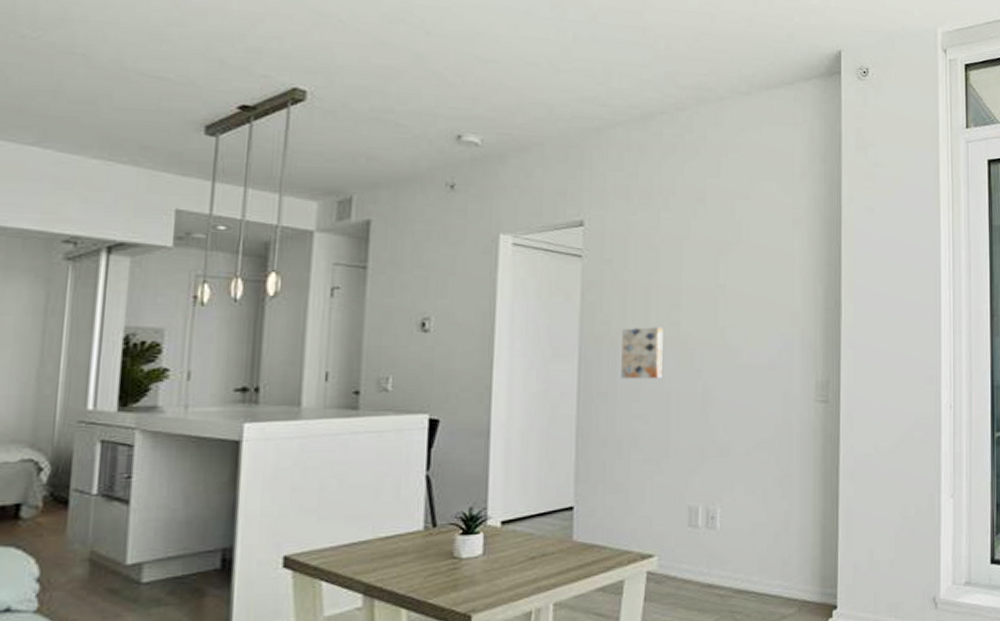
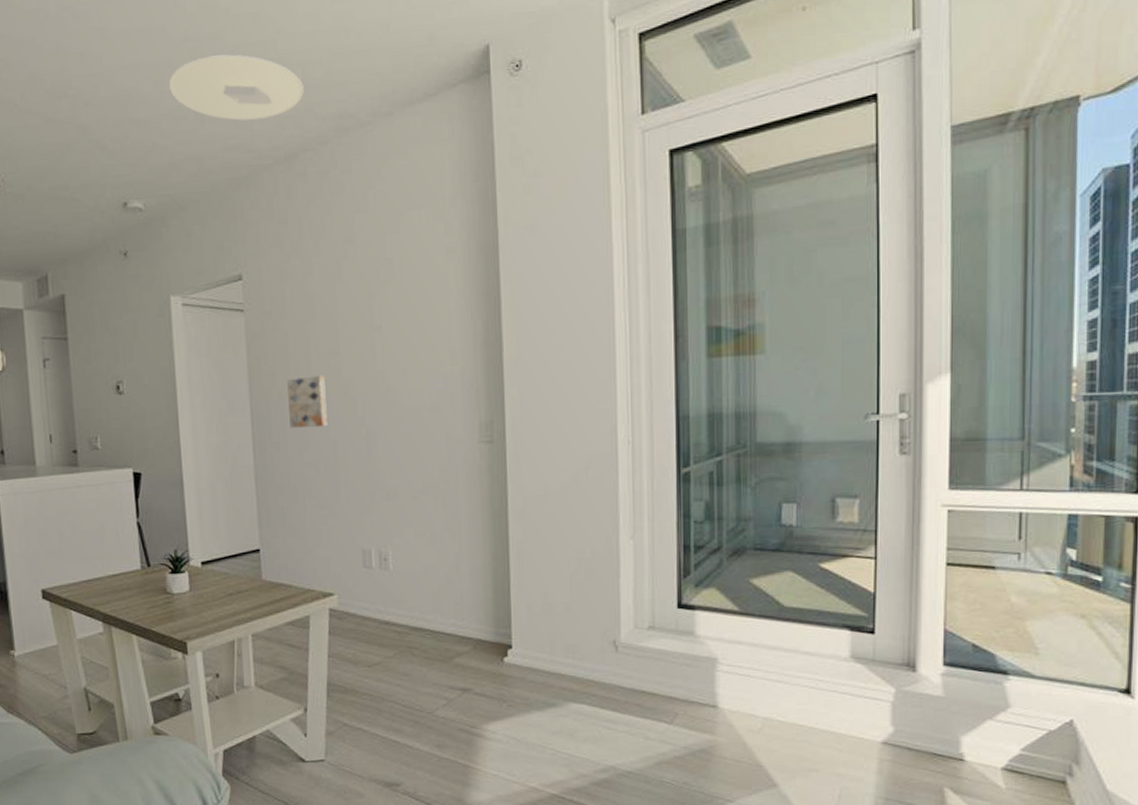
ceiling light: none [525,13,666,79] -> present [169,54,304,121]

